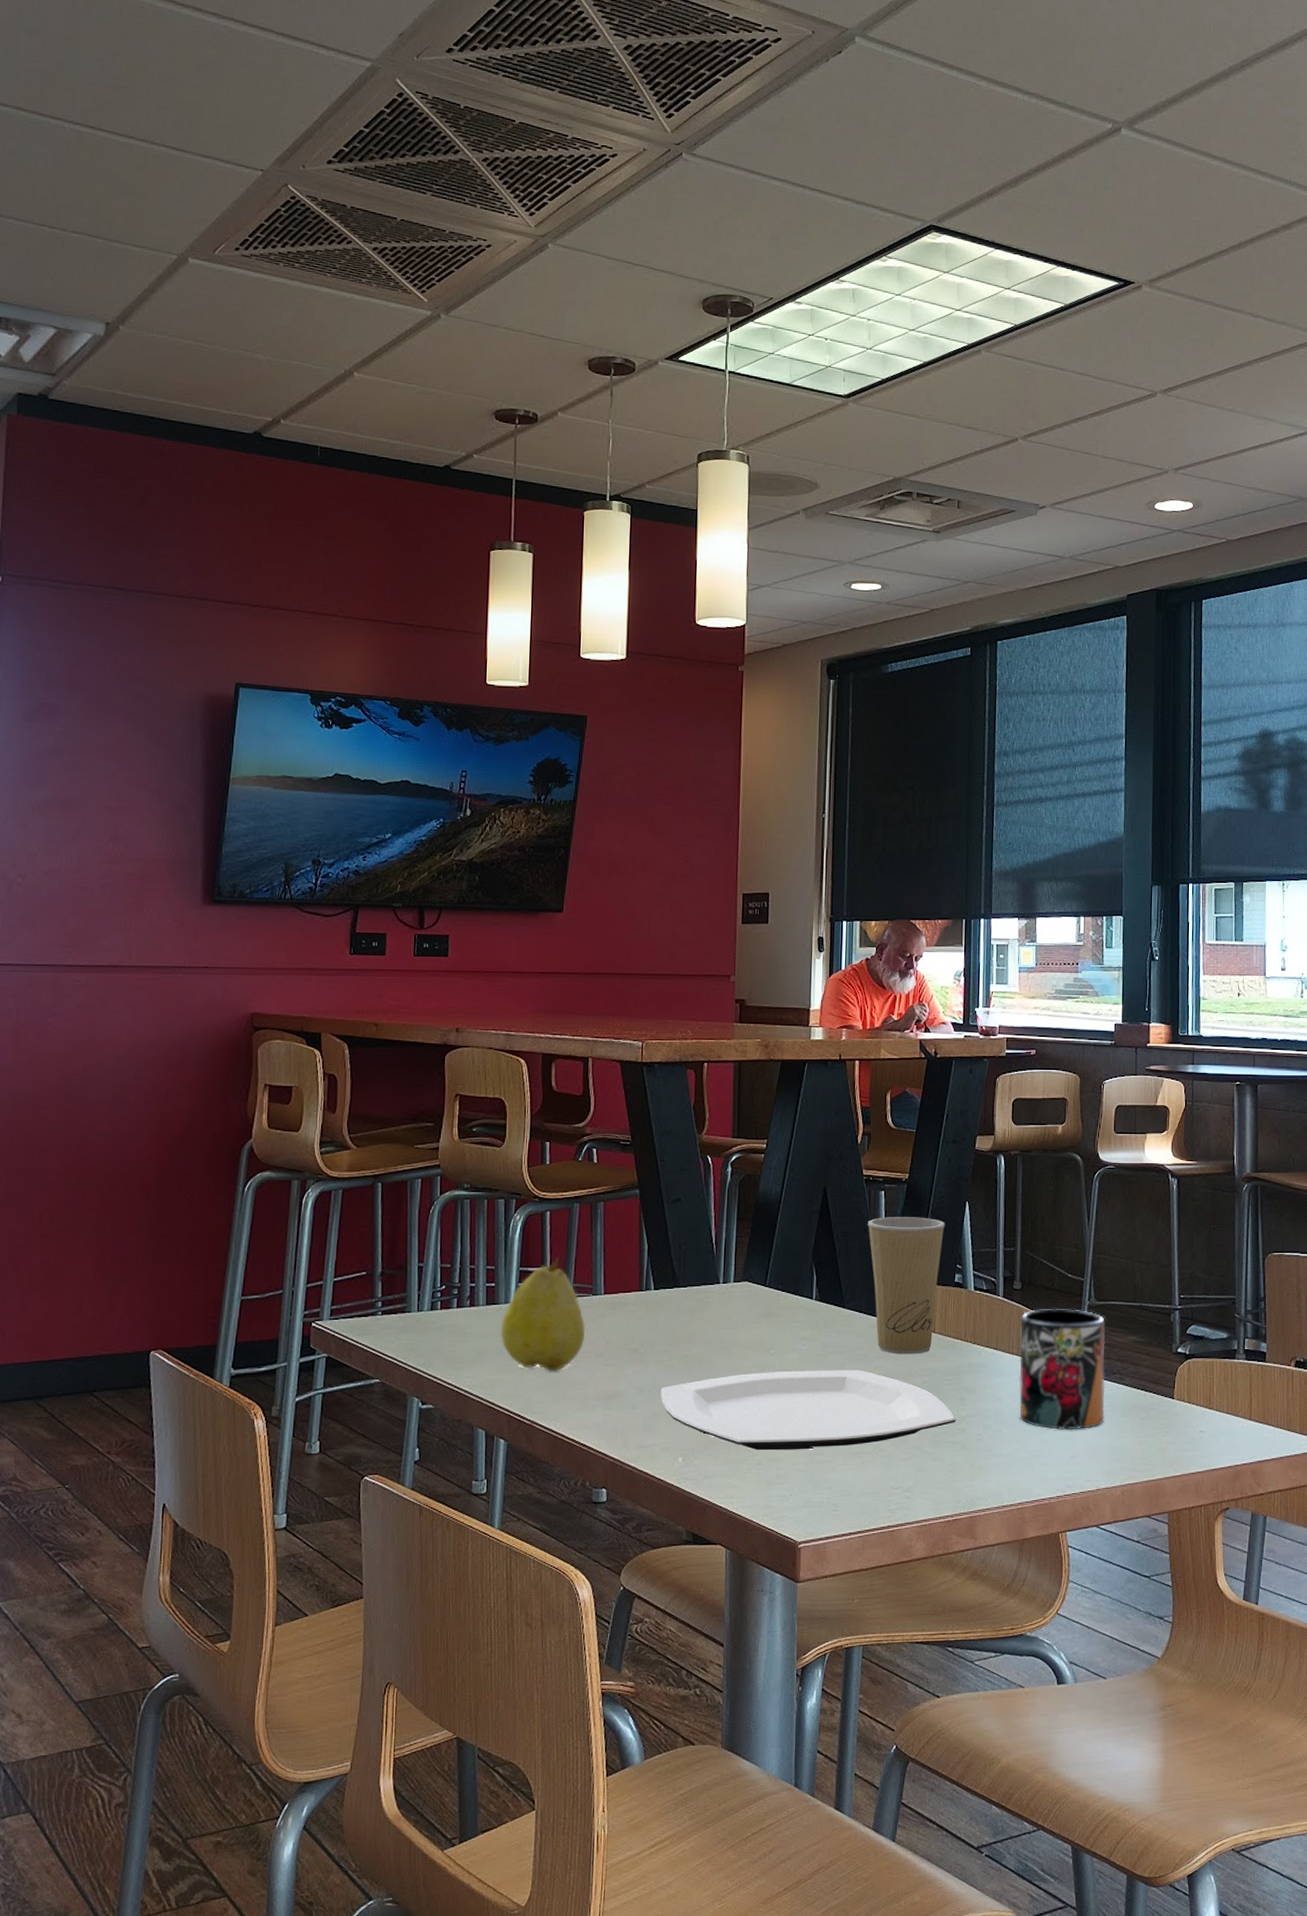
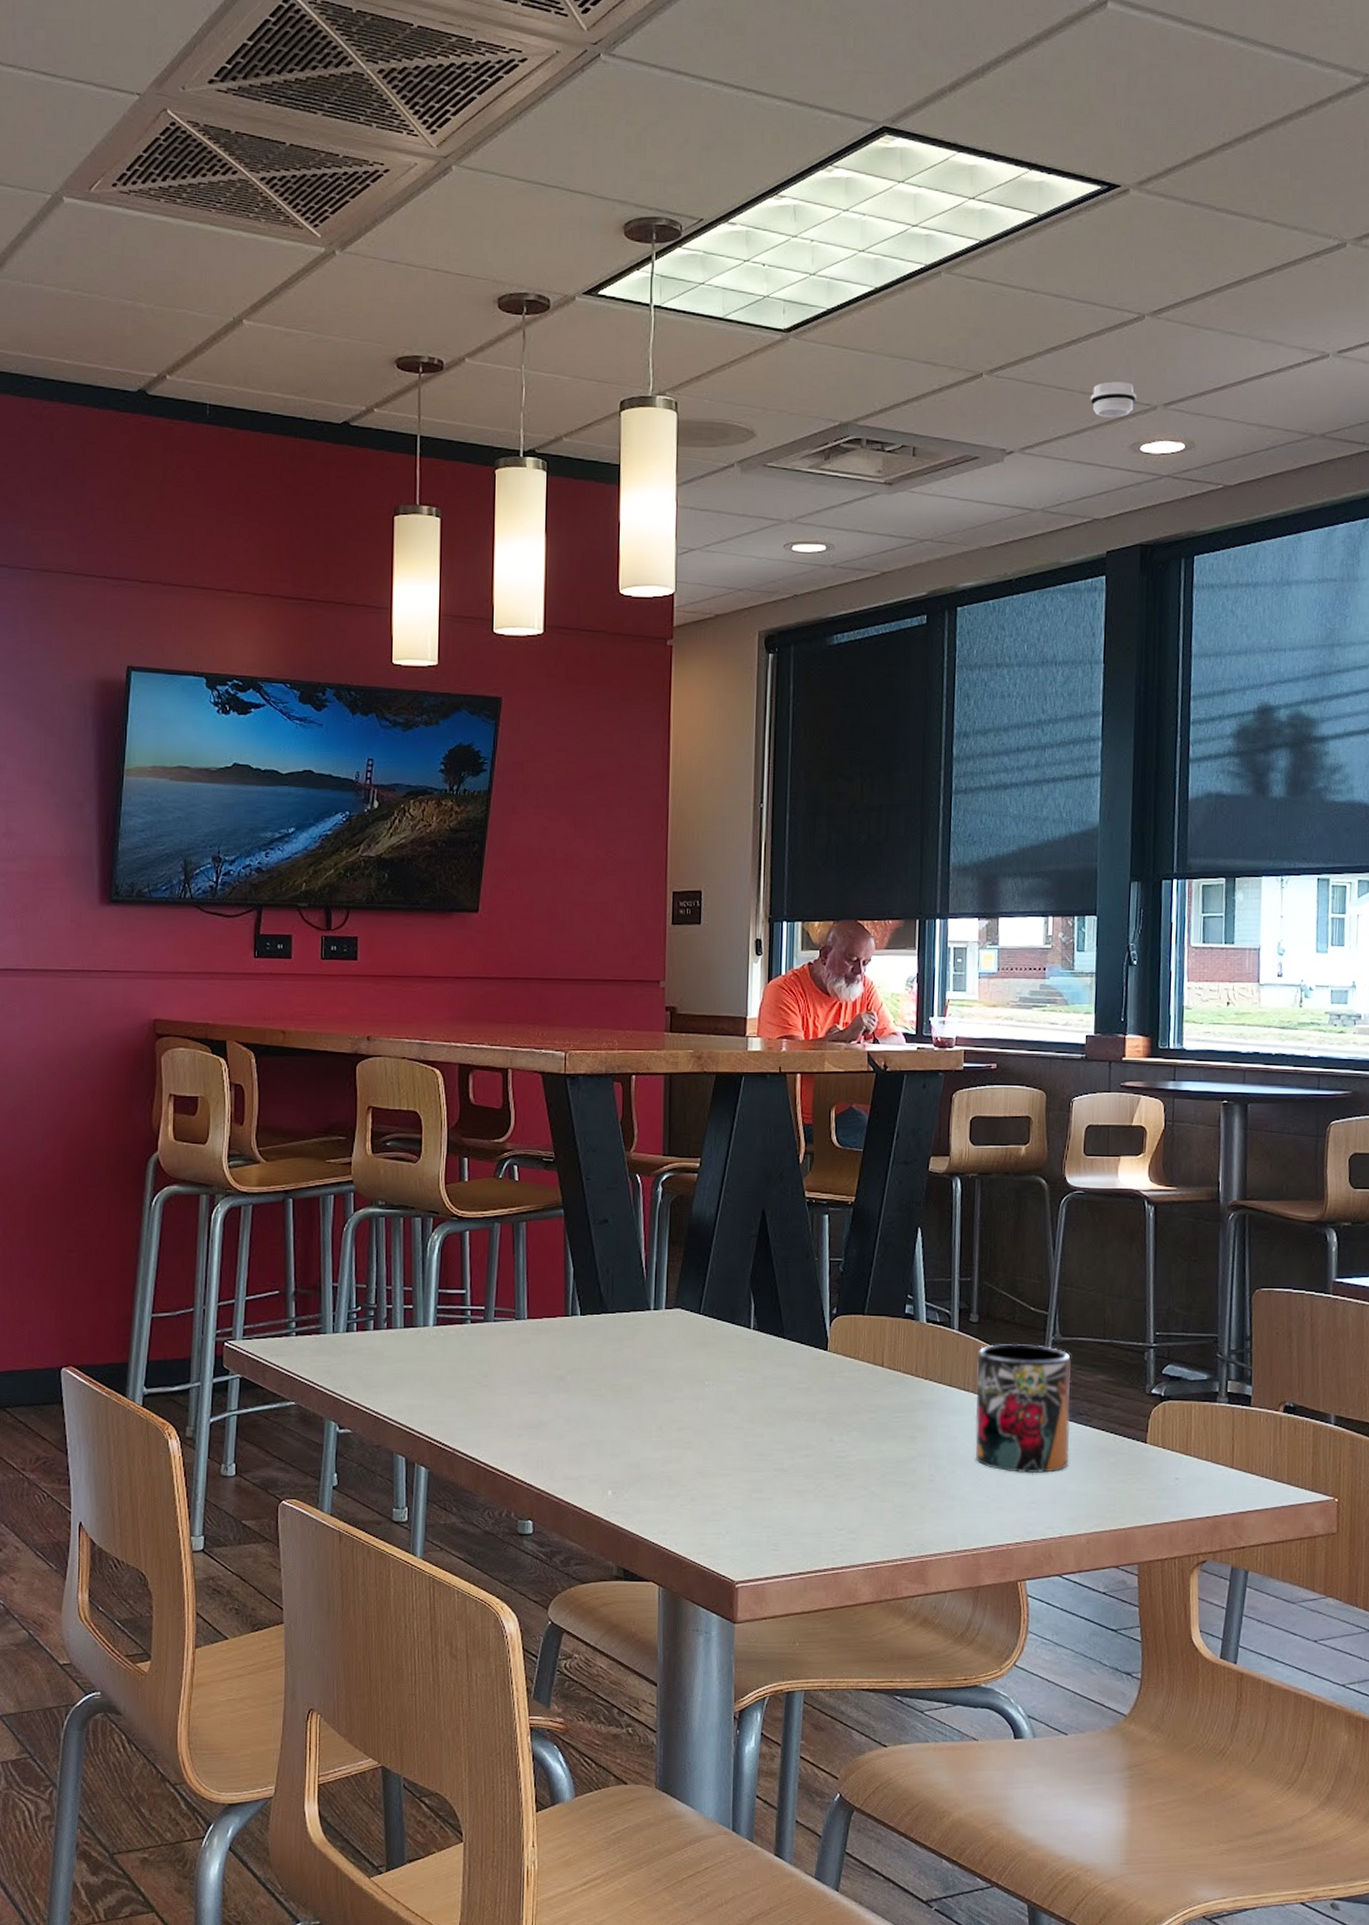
fruit: present [501,1257,586,1372] -> none [420,1279,509,1399]
plate: present [661,1369,957,1451] -> none [589,1403,906,1486]
paper cup: present [867,1217,945,1355] -> none [809,1242,895,1389]
smoke detector: none [1111,448,1151,480] -> present [1090,381,1137,418]

